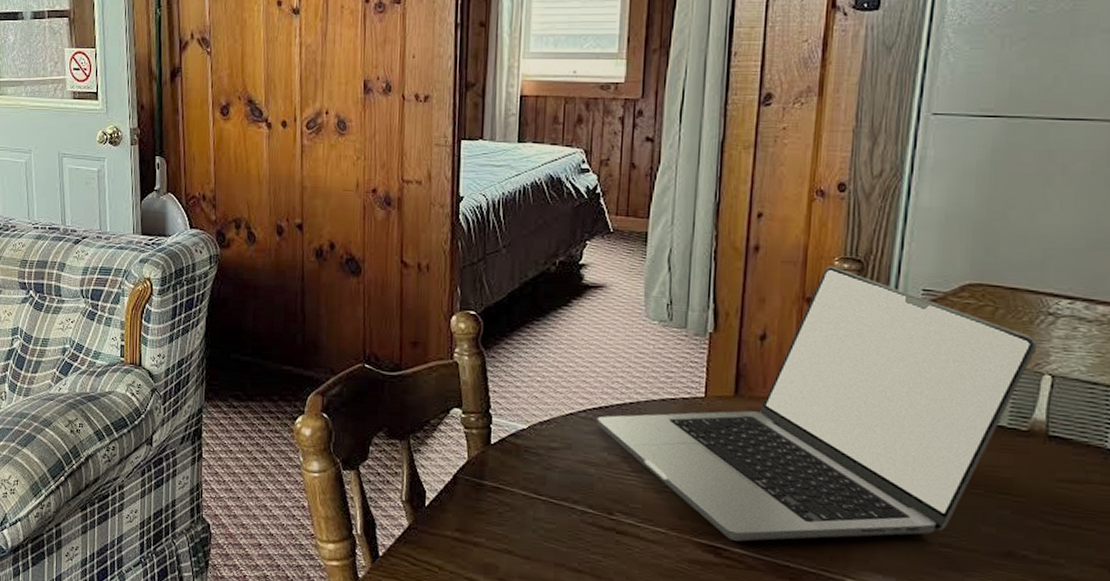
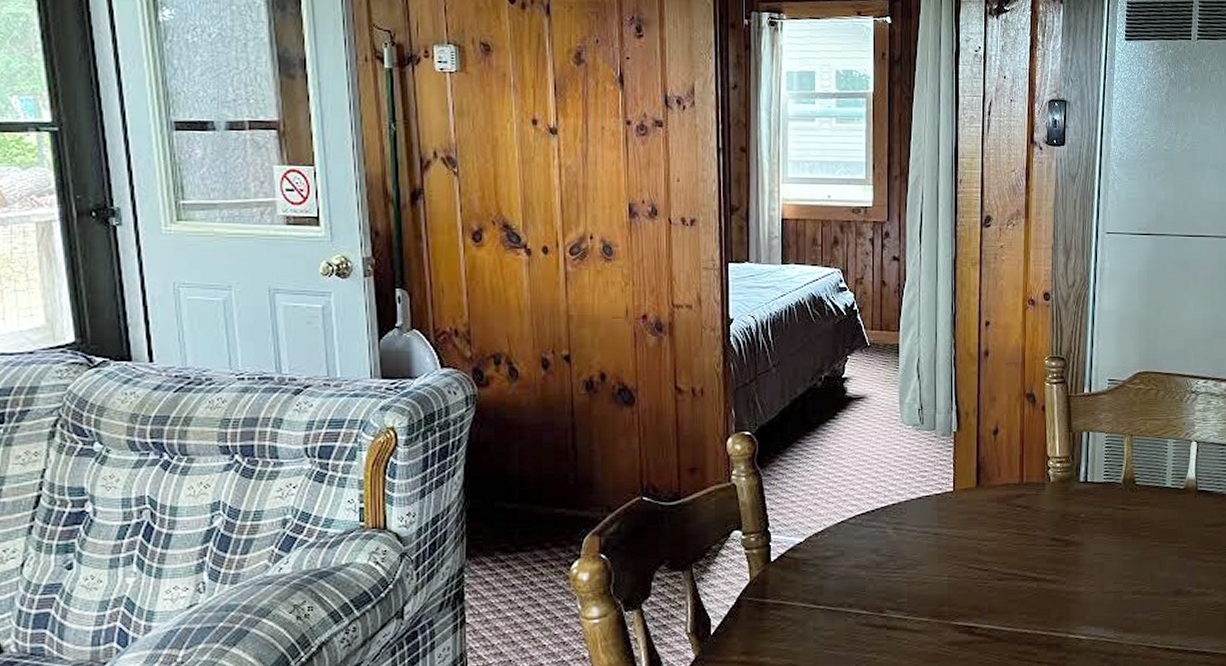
laptop: present [597,266,1038,542] -> none [865,364,1186,618]

